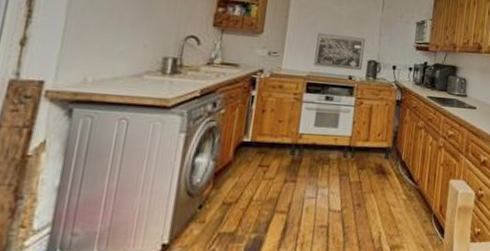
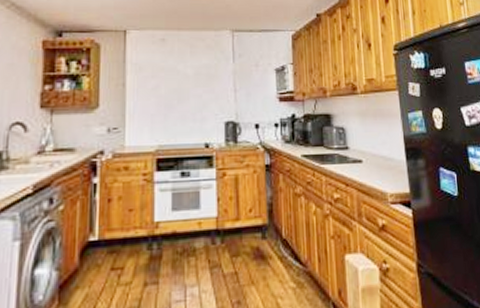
wall art: present [314,33,365,70] -> none [162,97,218,138]

